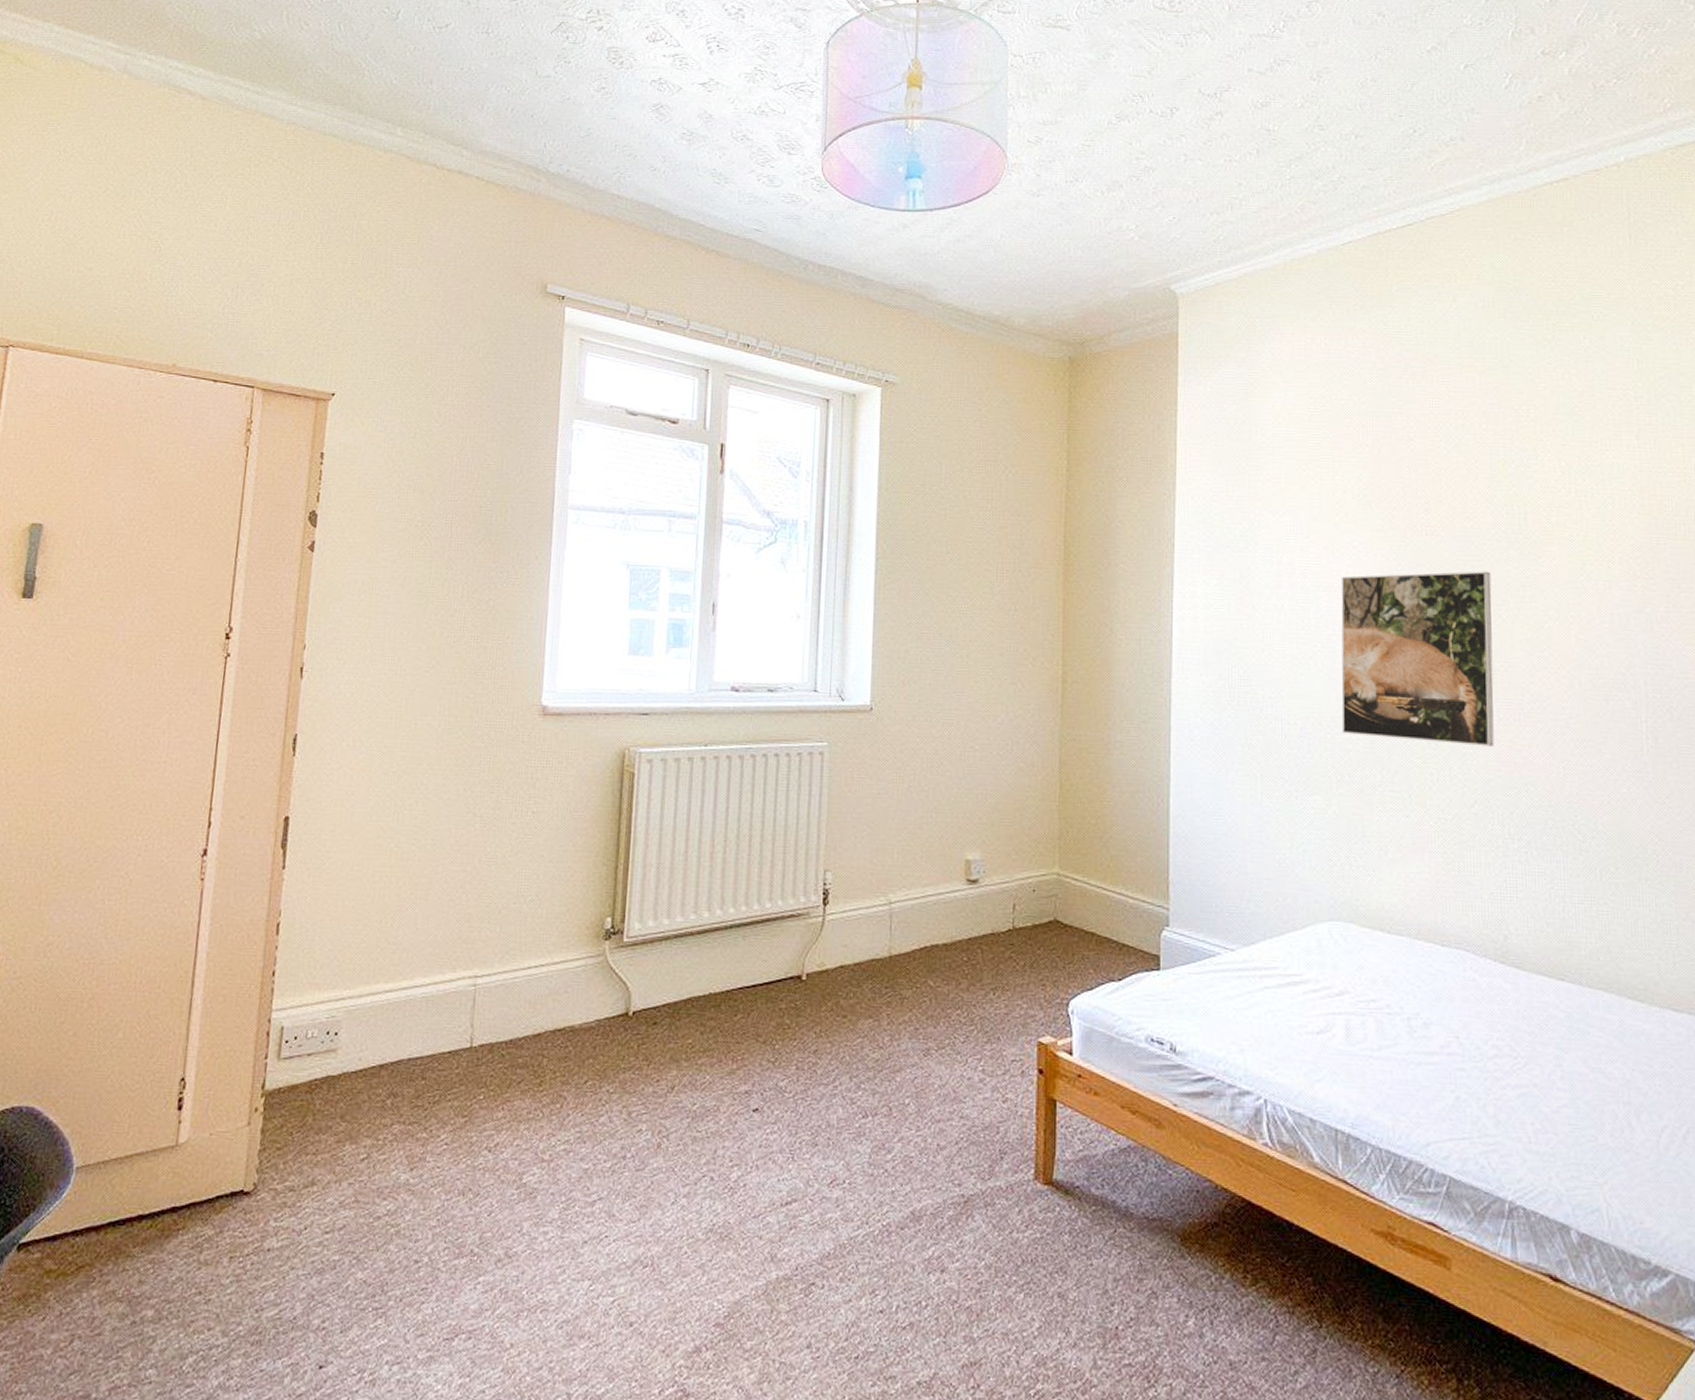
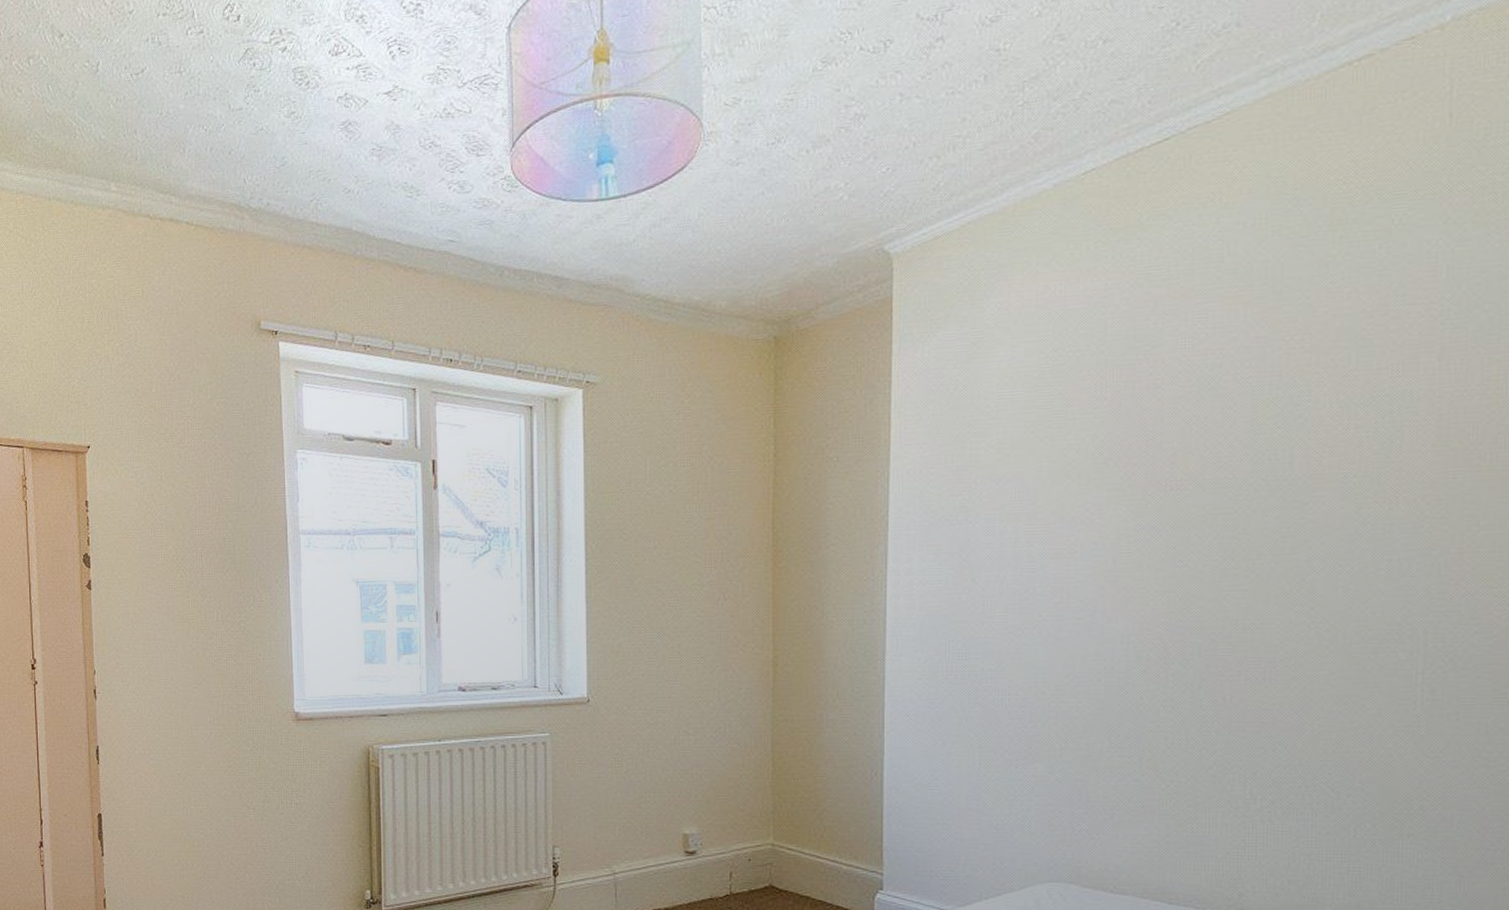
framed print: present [1341,571,1494,747] -> none [1067,524,1246,707]

